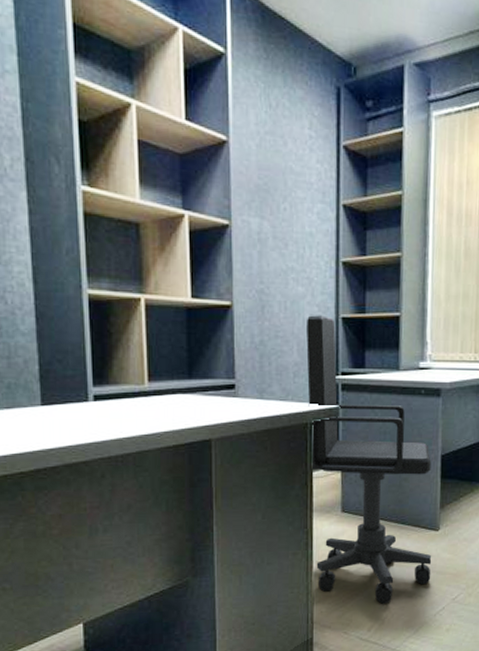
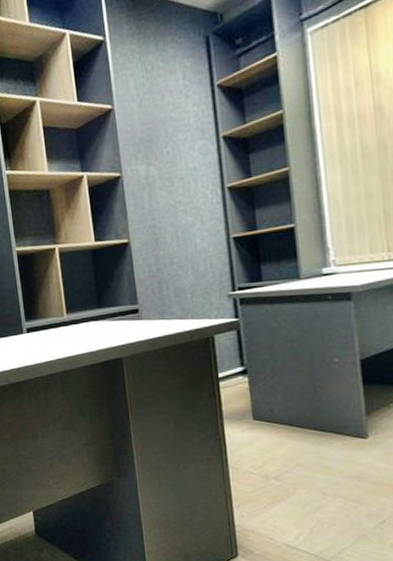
office chair: present [306,315,432,604] -> none [199,238,364,512]

